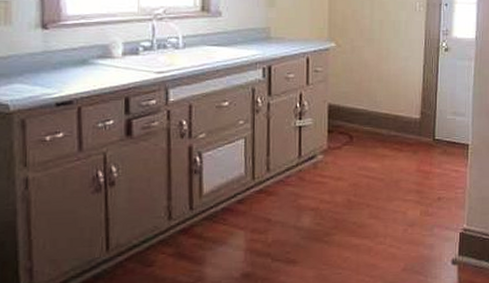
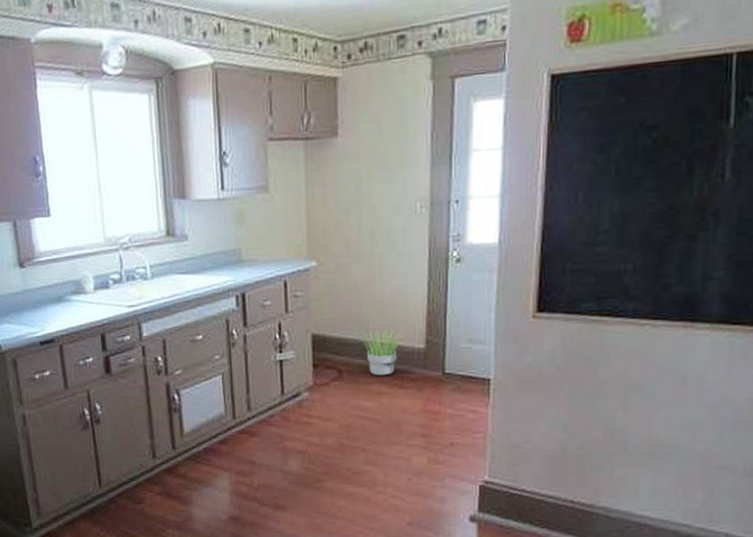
potted plant: none [368,103,404,141] -> present [360,330,404,376]

